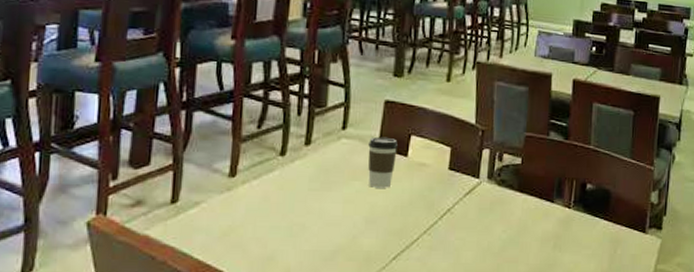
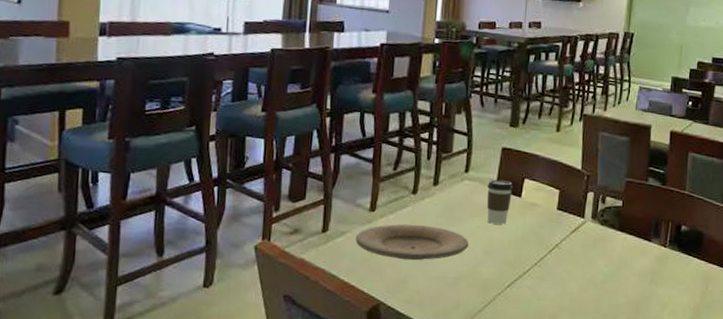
plate: none [212,190,348,233] -> present [355,224,469,261]

